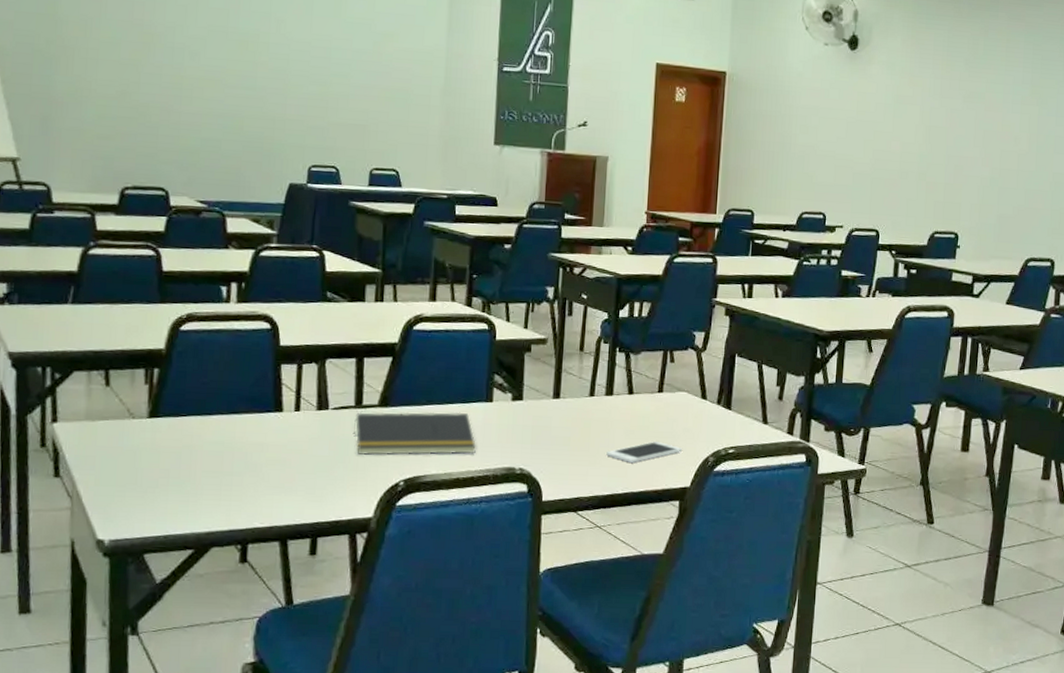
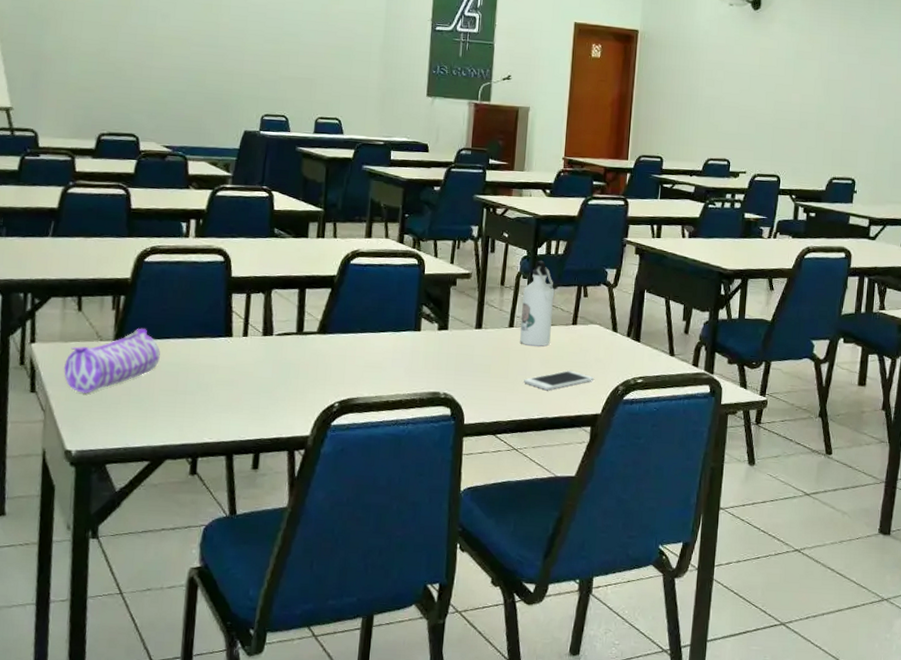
pencil case: none [91,403,202,477] -> present [63,328,160,394]
notepad: present [352,412,476,455] -> none [294,338,405,379]
water bottle: none [601,324,639,416] -> present [520,261,555,346]

